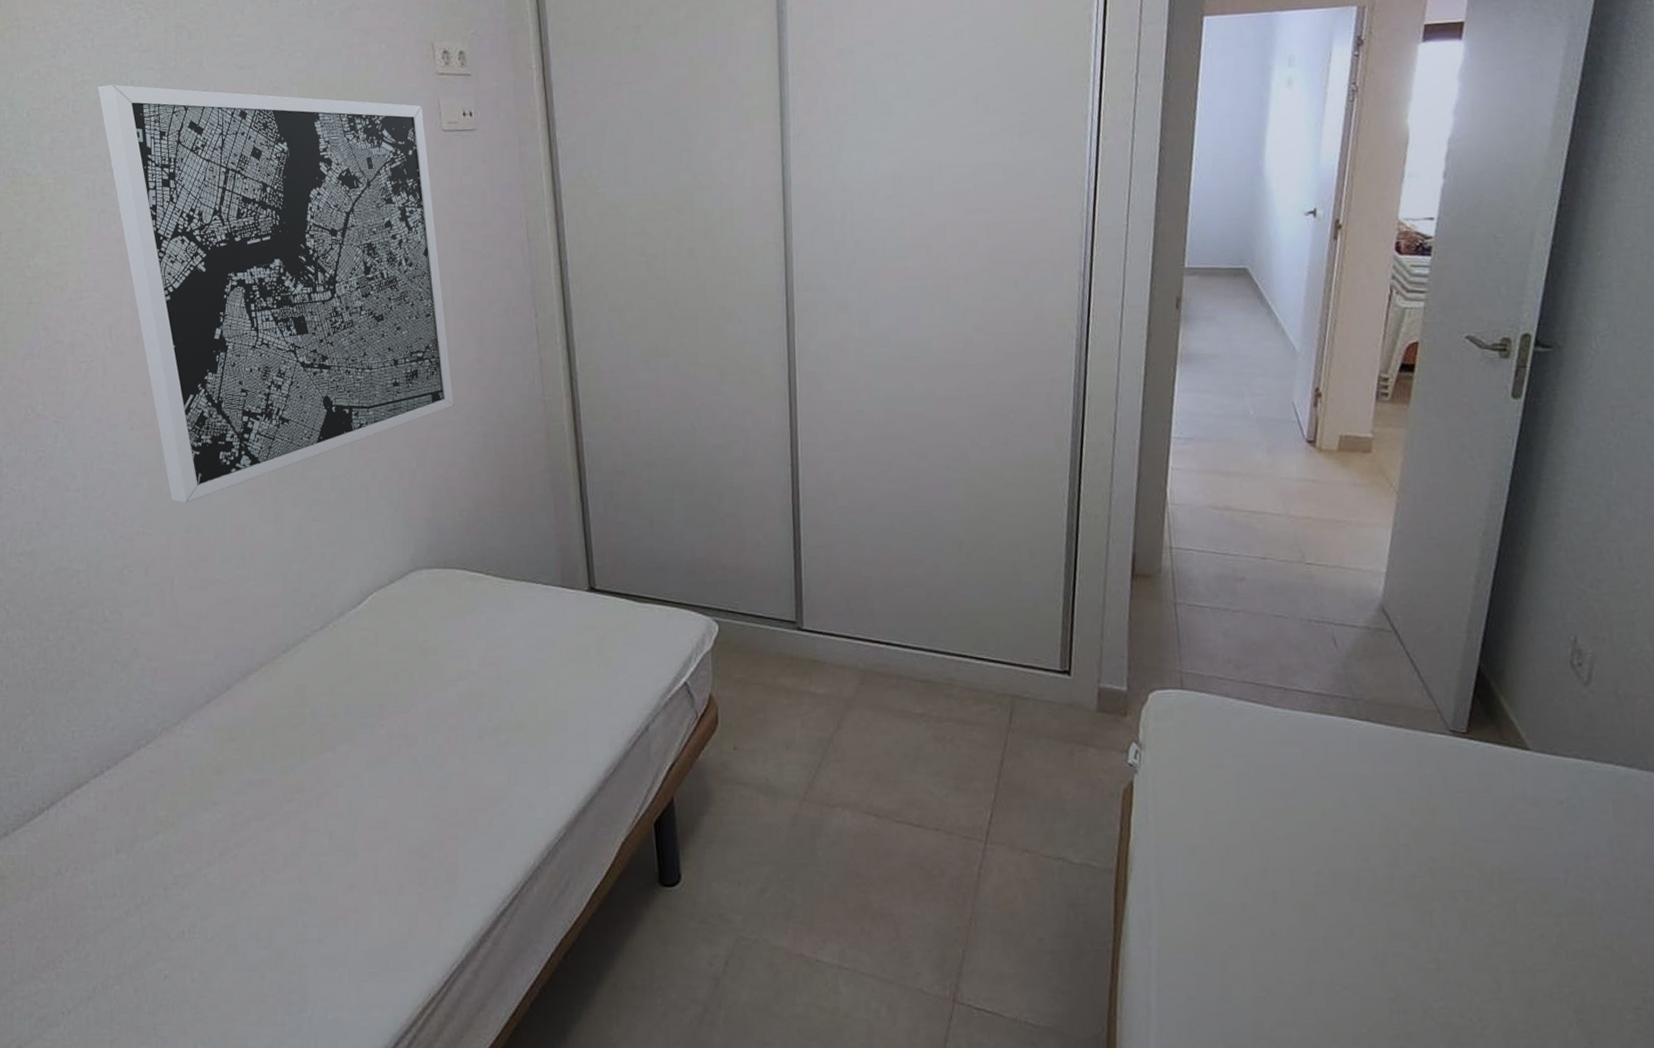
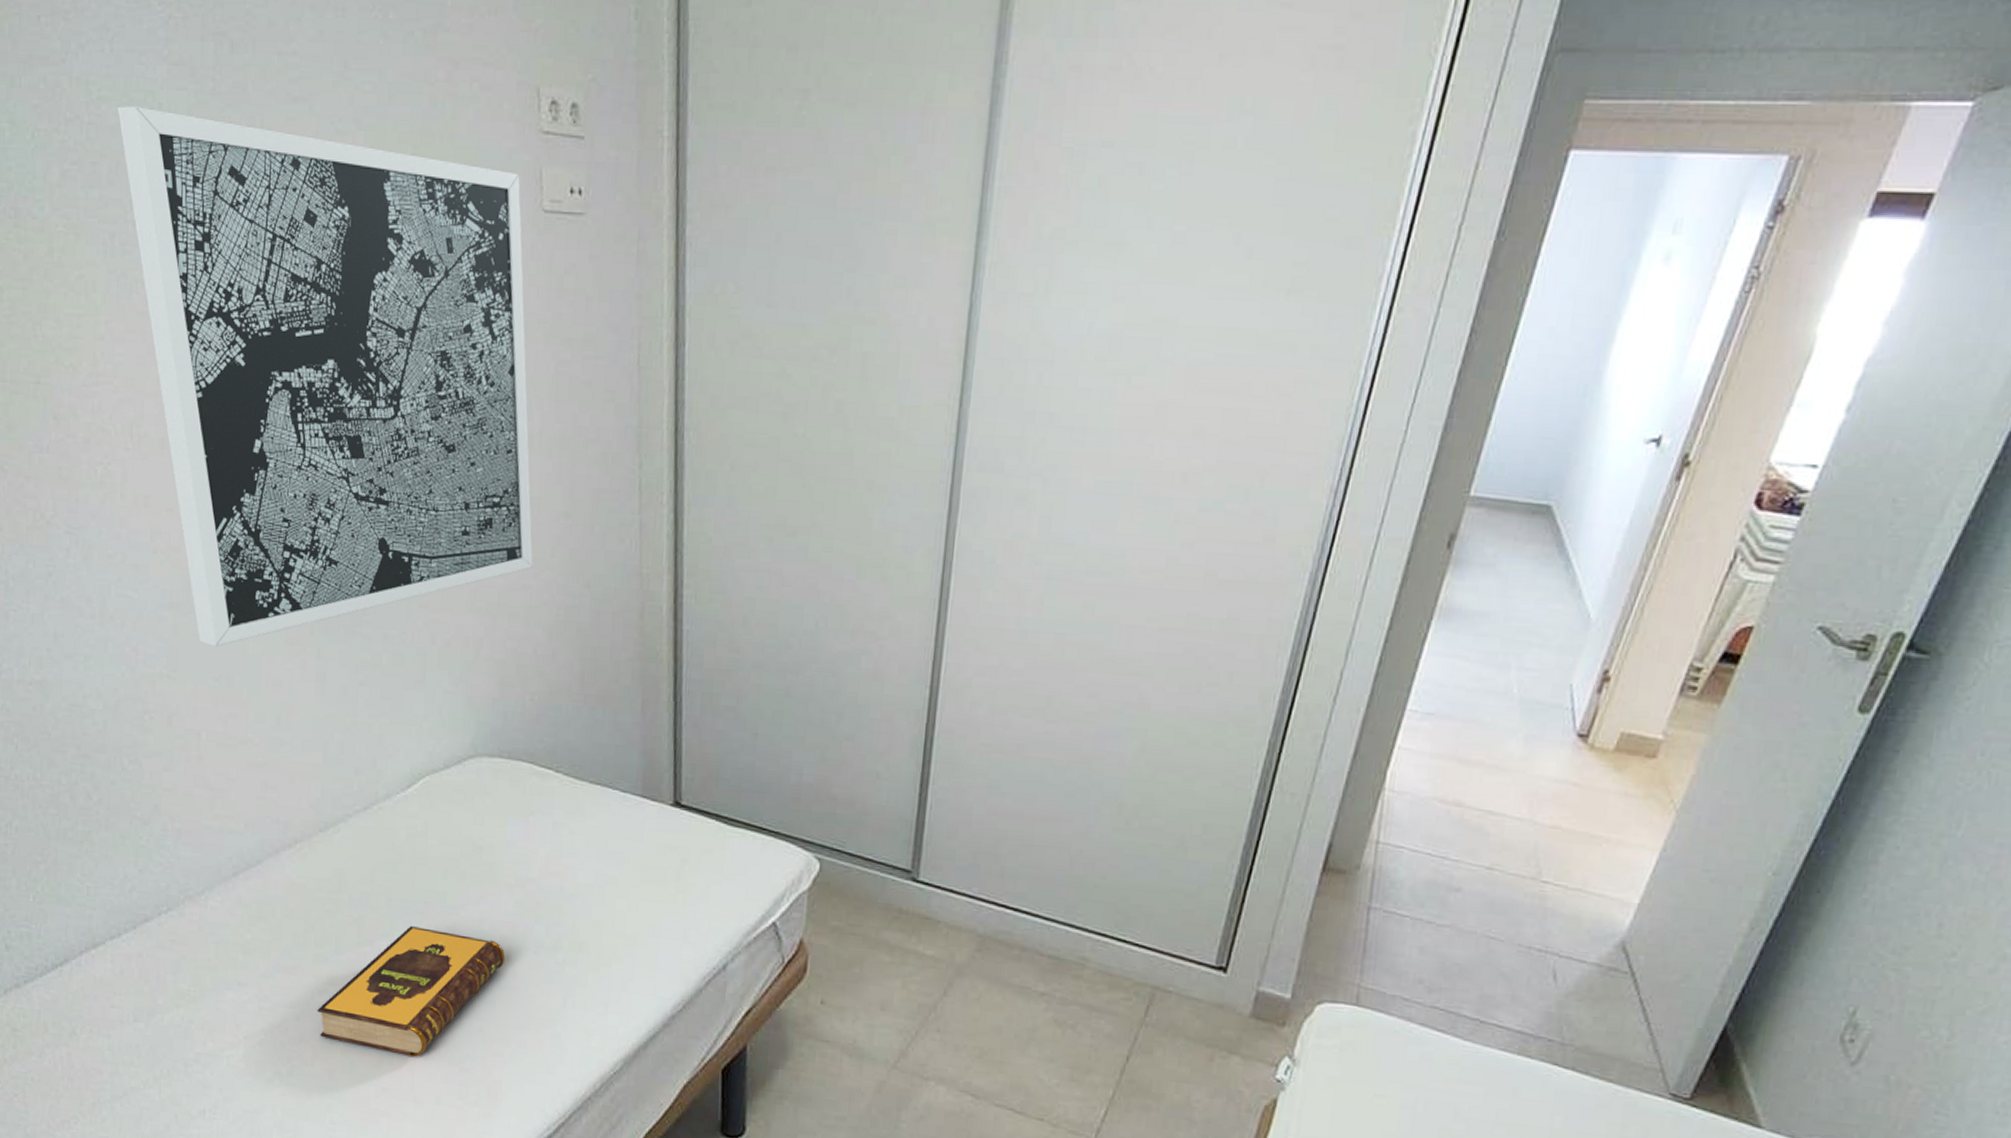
hardback book: none [286,728,454,852] -> present [317,926,506,1058]

